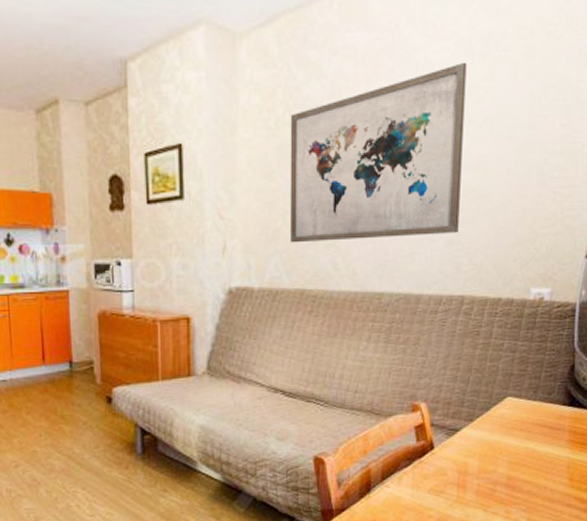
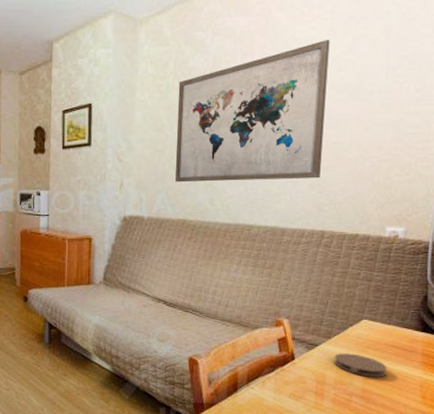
coaster: none [476,436,533,462] -> present [333,353,387,378]

